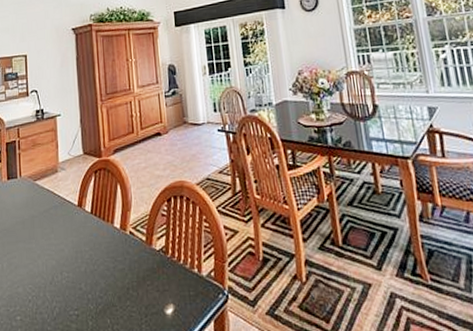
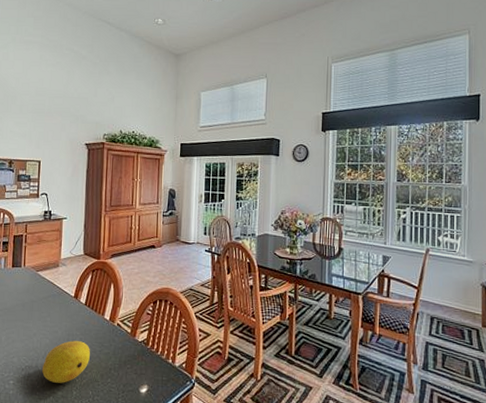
fruit: none [51,258,103,313] -> present [42,340,90,383]

